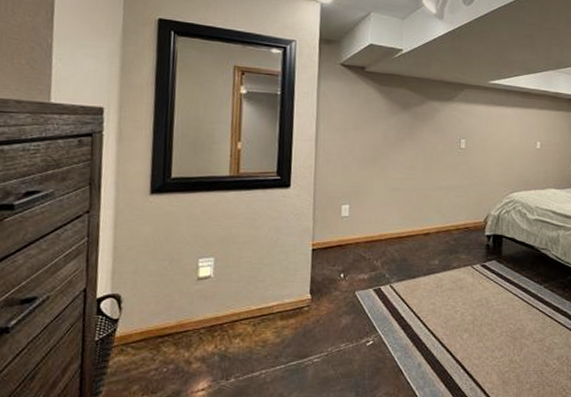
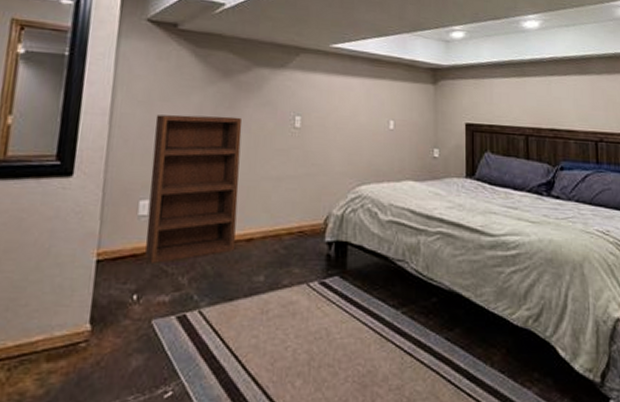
bookcase: none [348,139,419,251] -> present [145,114,243,263]

